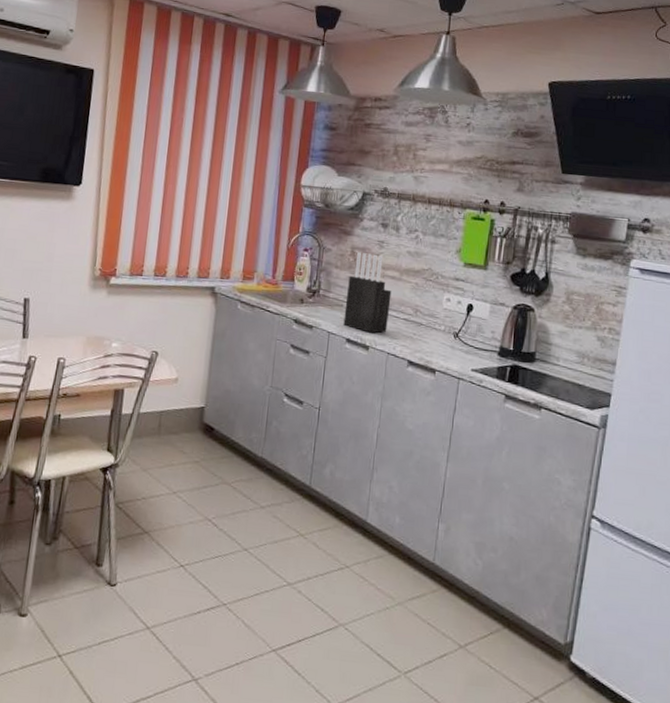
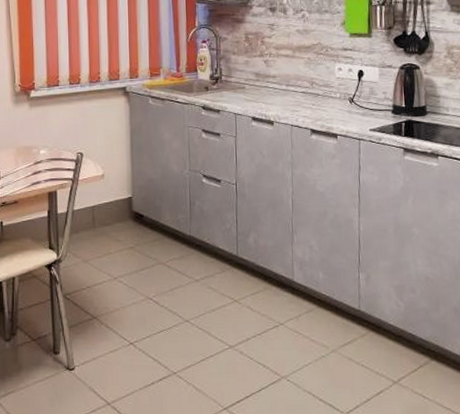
knife block: present [343,251,392,333] -> none [246,36,288,109]

